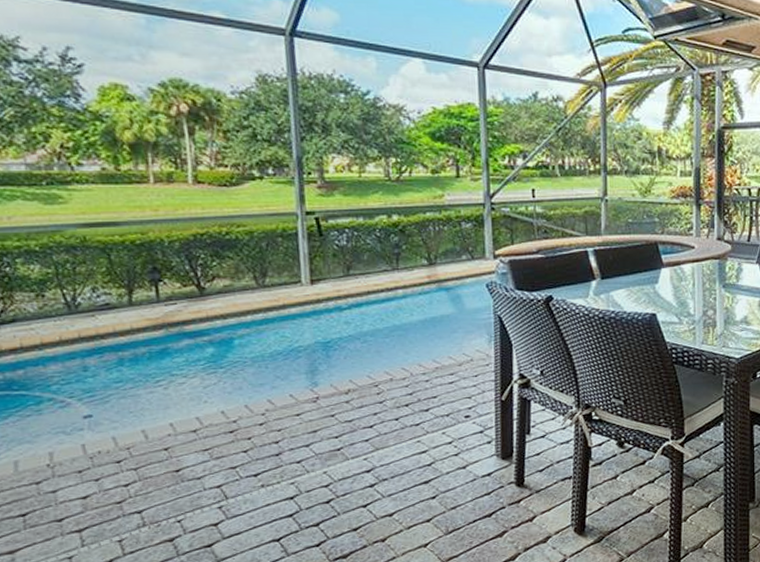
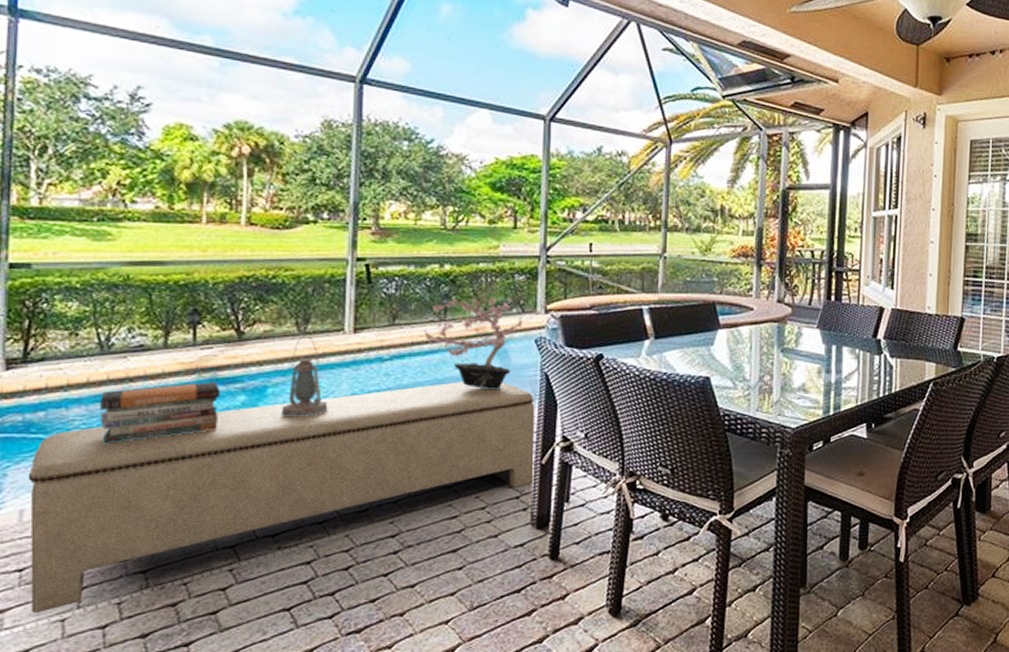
bench: none [17,326,495,552] -> present [28,382,535,613]
book stack: none [74,336,191,397] -> present [99,382,220,444]
lantern: none [249,289,294,367] -> present [281,336,328,417]
potted plant: none [378,243,474,333] -> present [424,296,523,389]

